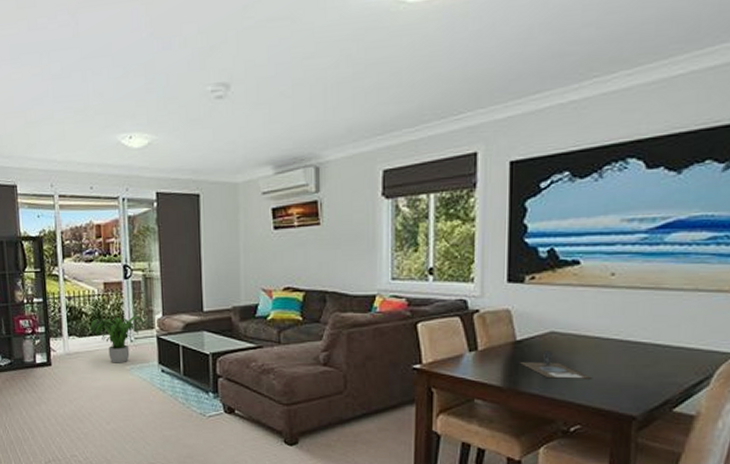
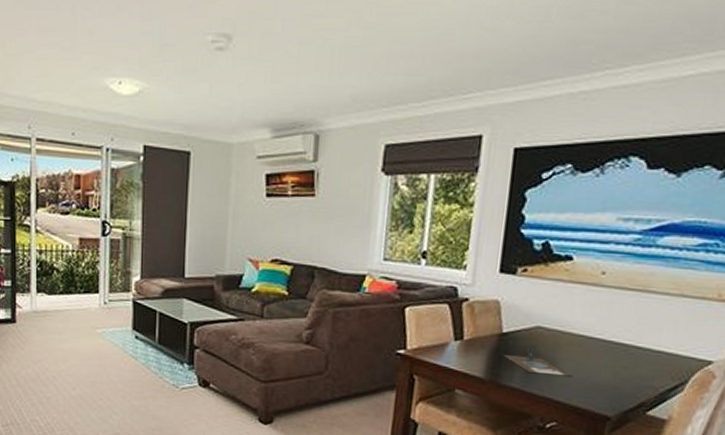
potted plant: present [90,316,146,363] -> none [61,276,122,326]

